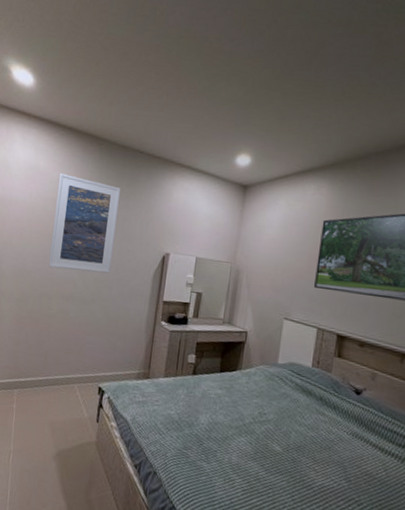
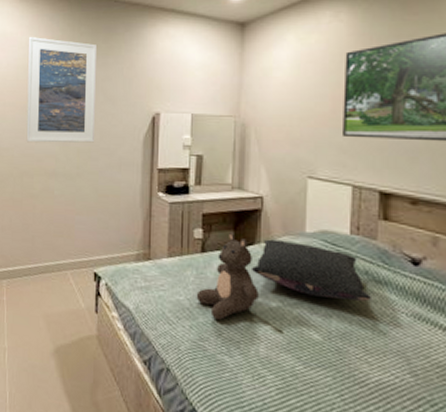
teddy bear: none [184,358,236,433] -> present [196,231,259,321]
pillow: none [232,367,324,421] -> present [252,239,373,301]

